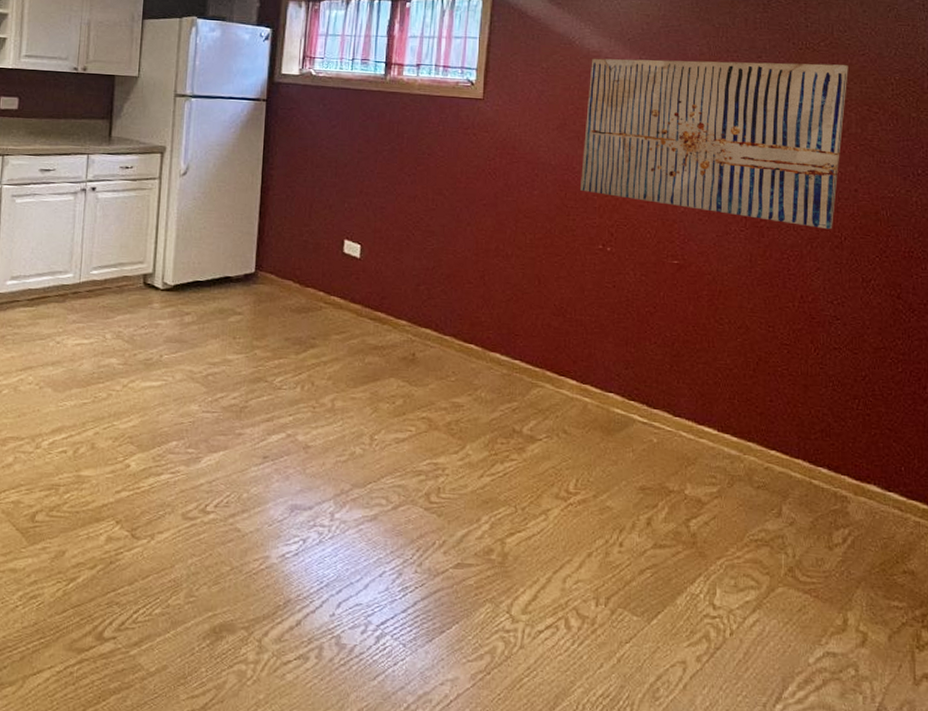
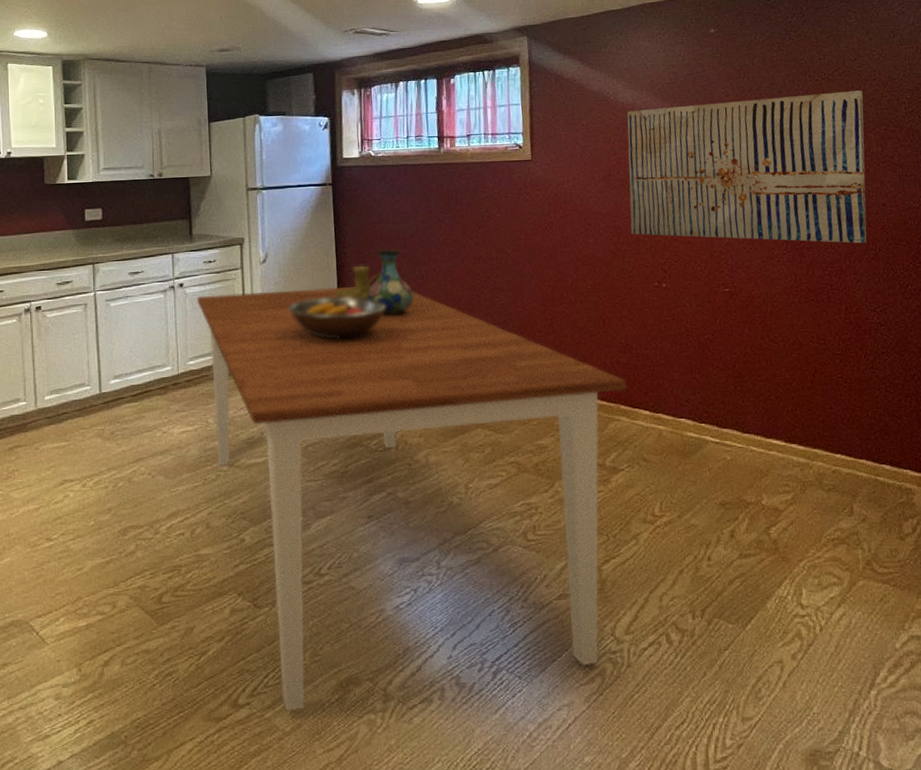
dining table: none [108,202,557,651] -> present [197,286,628,711]
fruit bowl: none [205,219,308,266] -> present [289,297,386,339]
candle holder: none [257,190,308,228] -> present [336,265,381,300]
vase: none [290,175,339,248] -> present [367,249,414,316]

